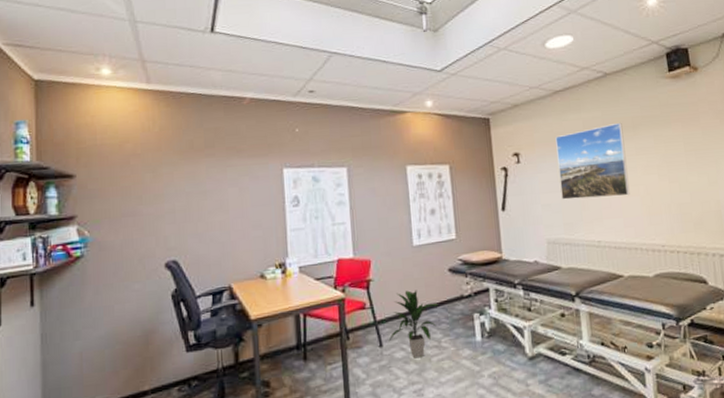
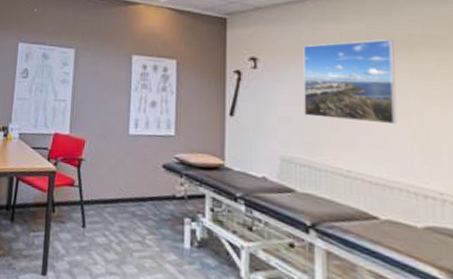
indoor plant: present [388,290,438,359] -> none [92,177,147,250]

